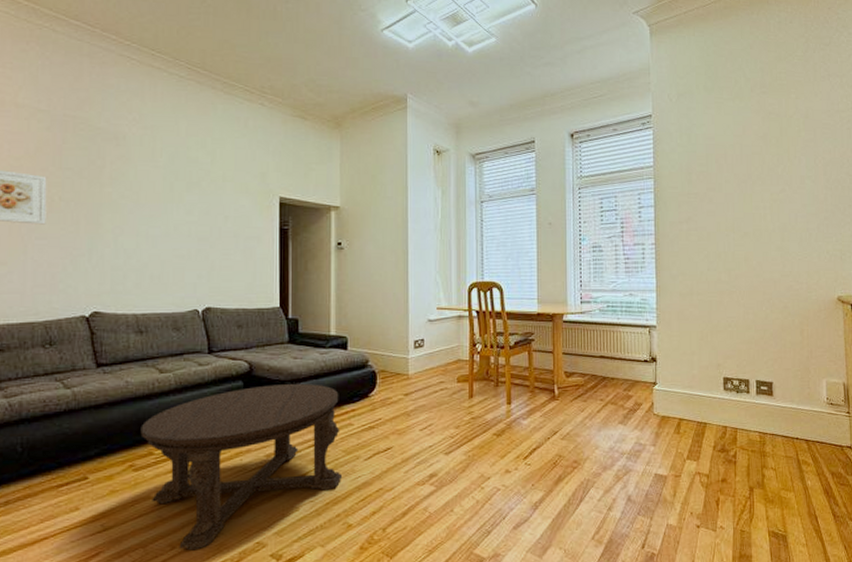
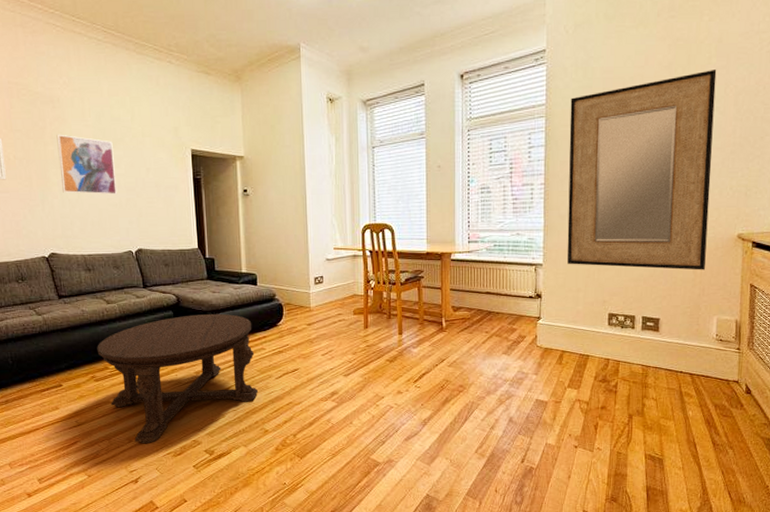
wall art: none [117,174,187,244] -> present [56,134,118,195]
home mirror: none [677,142,811,333] -> present [567,70,717,270]

